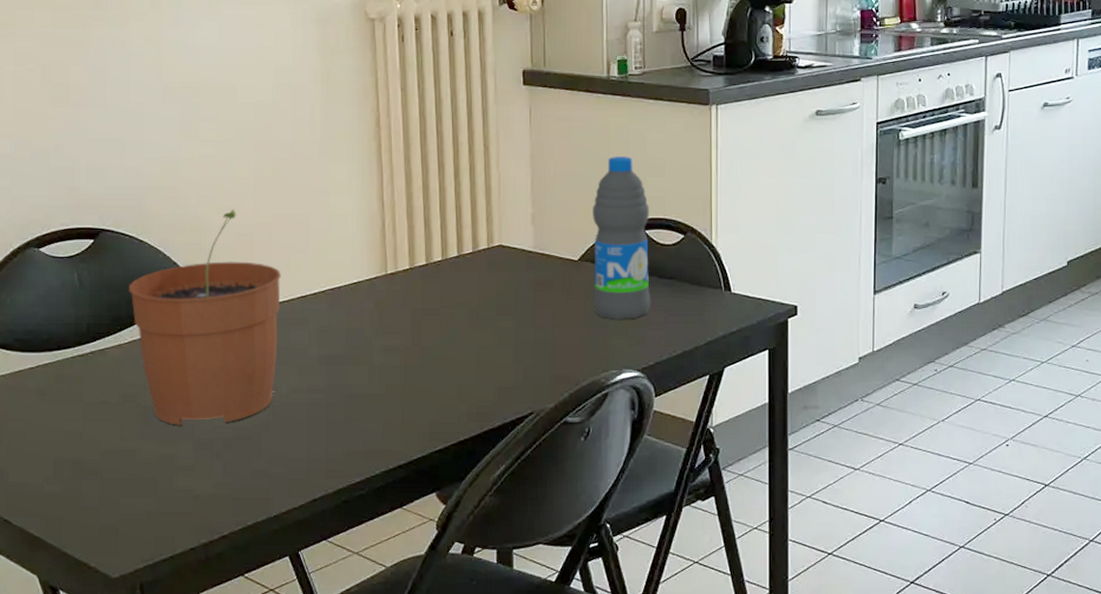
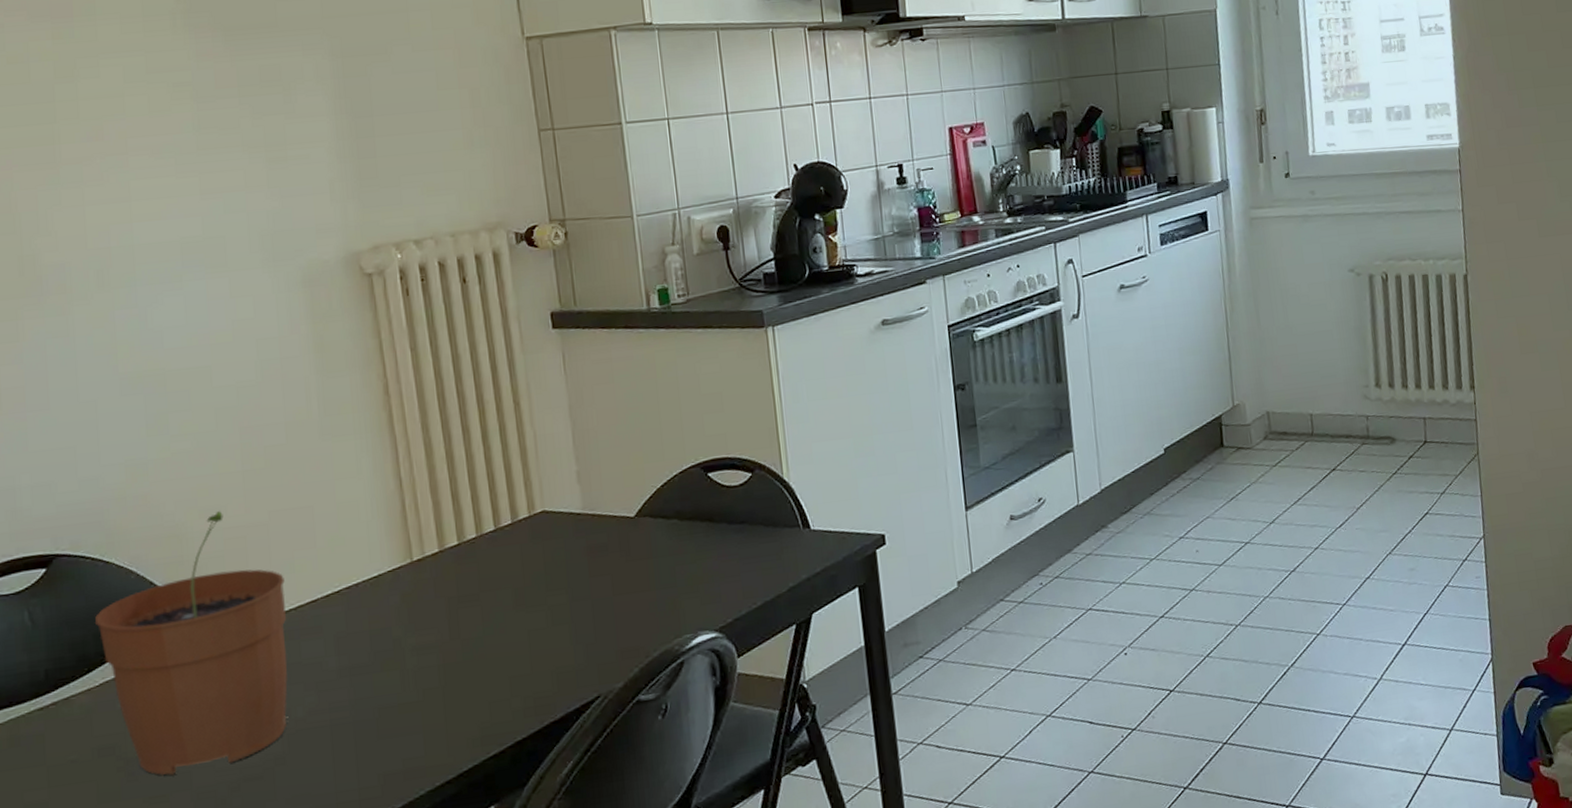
water bottle: present [593,156,651,320] -> none [645,394,723,578]

